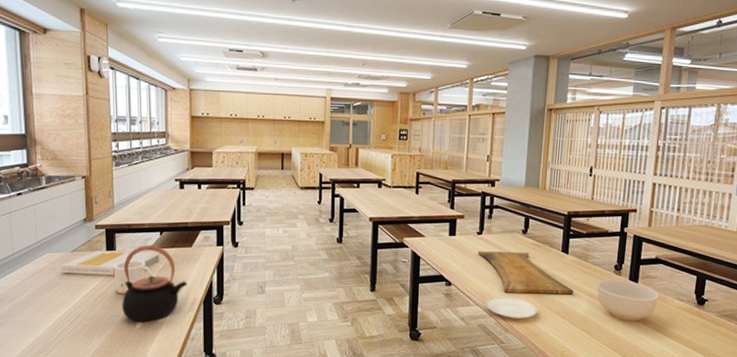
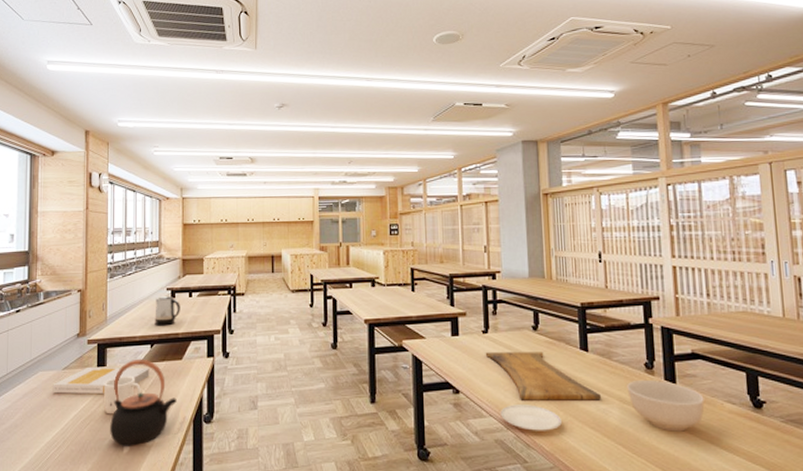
kettle: none [163,186,189,215] -> present [155,295,180,326]

